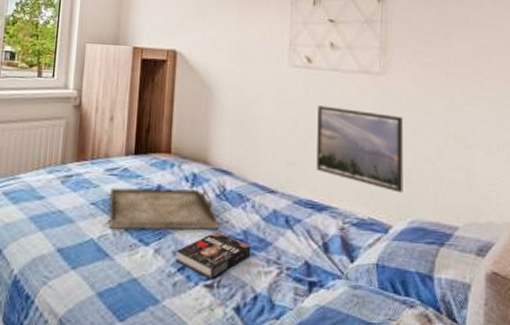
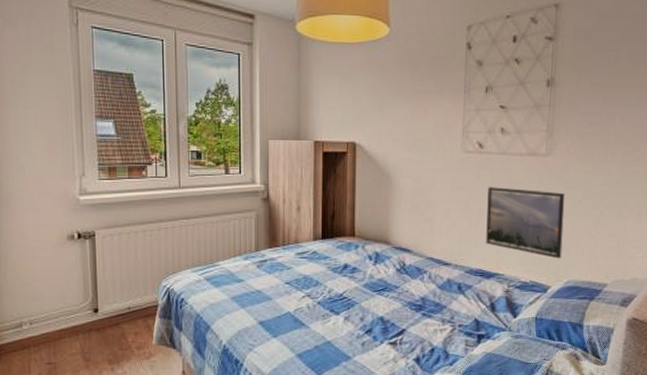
serving tray: present [108,187,219,231] -> none [301,265,400,303]
book: present [175,232,251,279] -> none [363,300,429,338]

